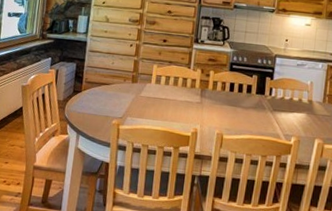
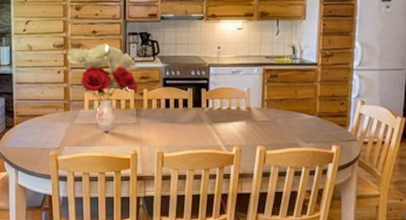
flower bouquet: none [141,23,210,108] -> present [67,43,141,132]

